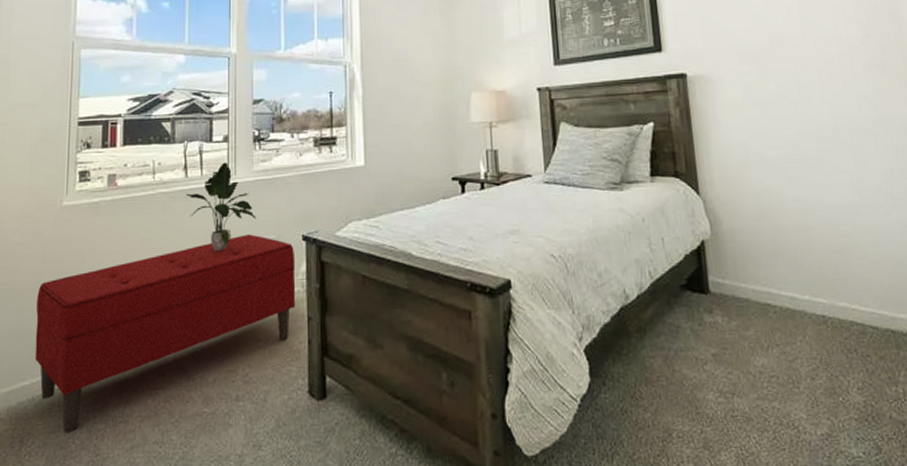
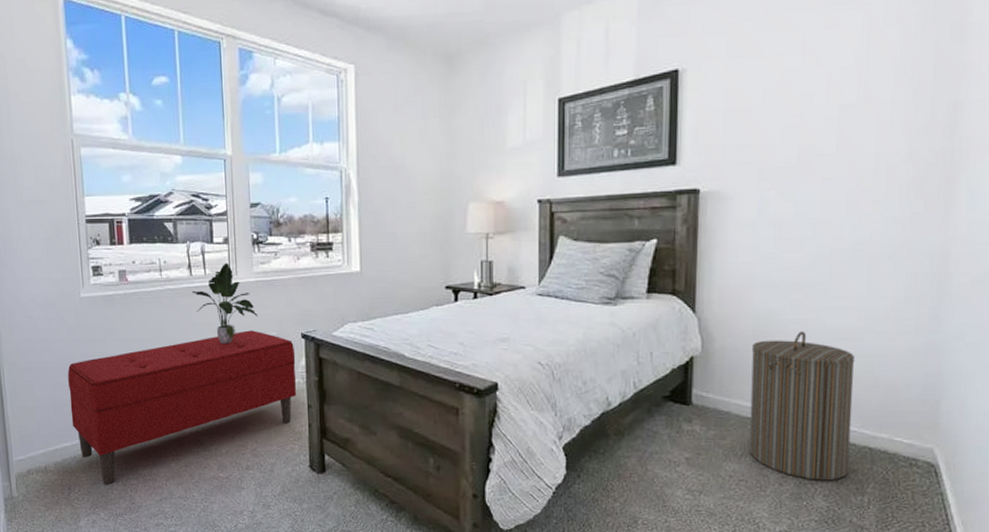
laundry hamper: none [758,209,877,372] -> present [748,332,856,481]

